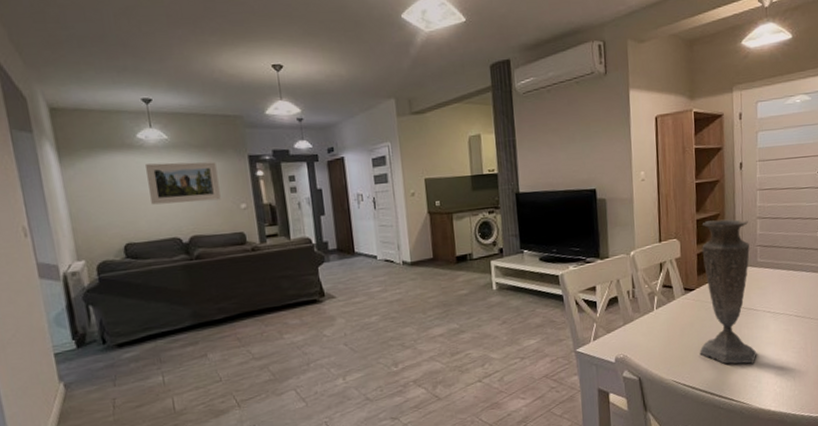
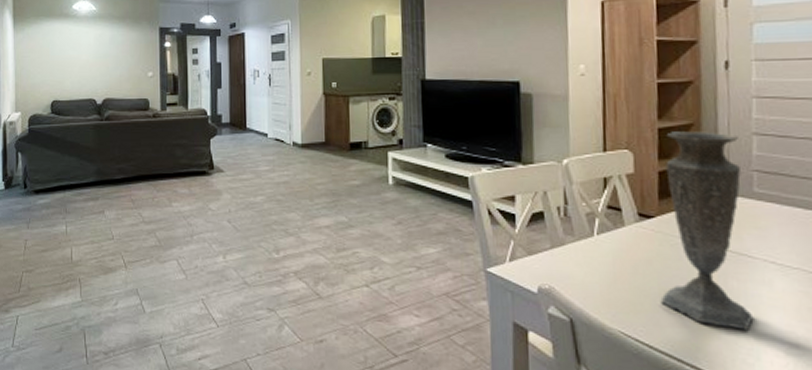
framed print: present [146,161,221,205] -> none [76,31,132,68]

